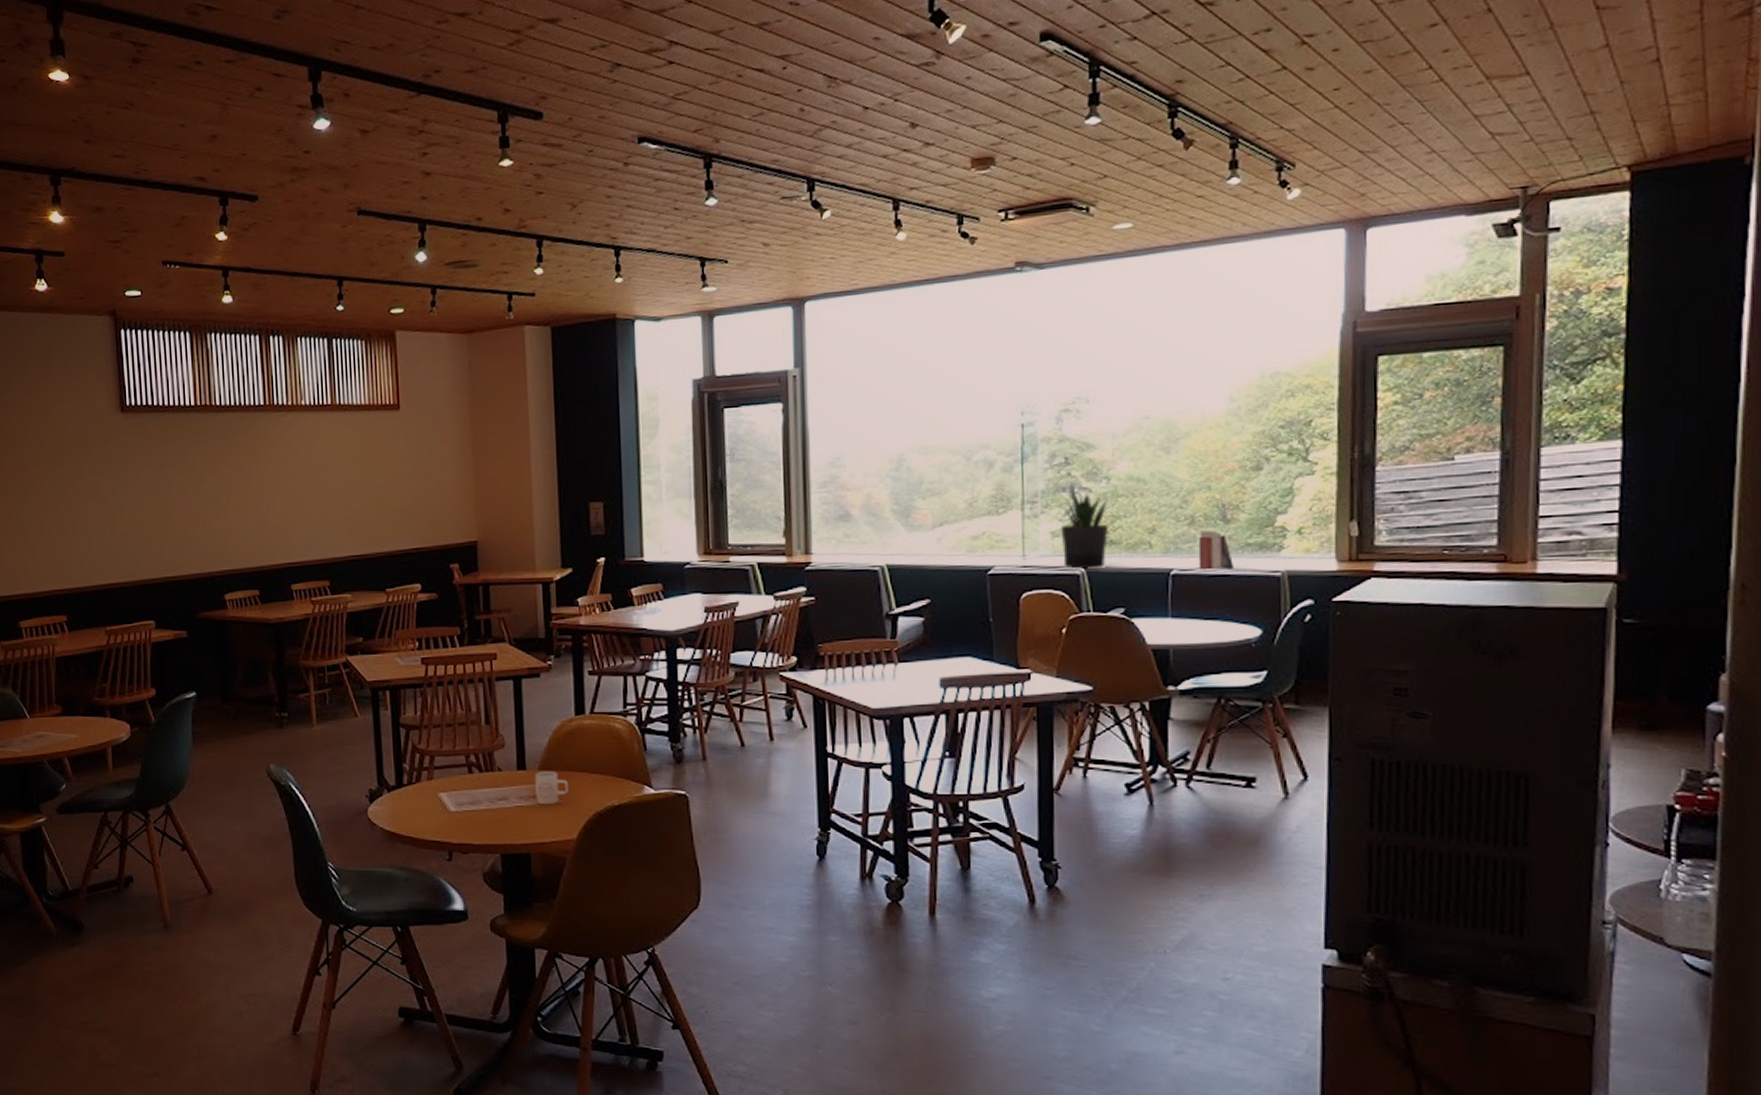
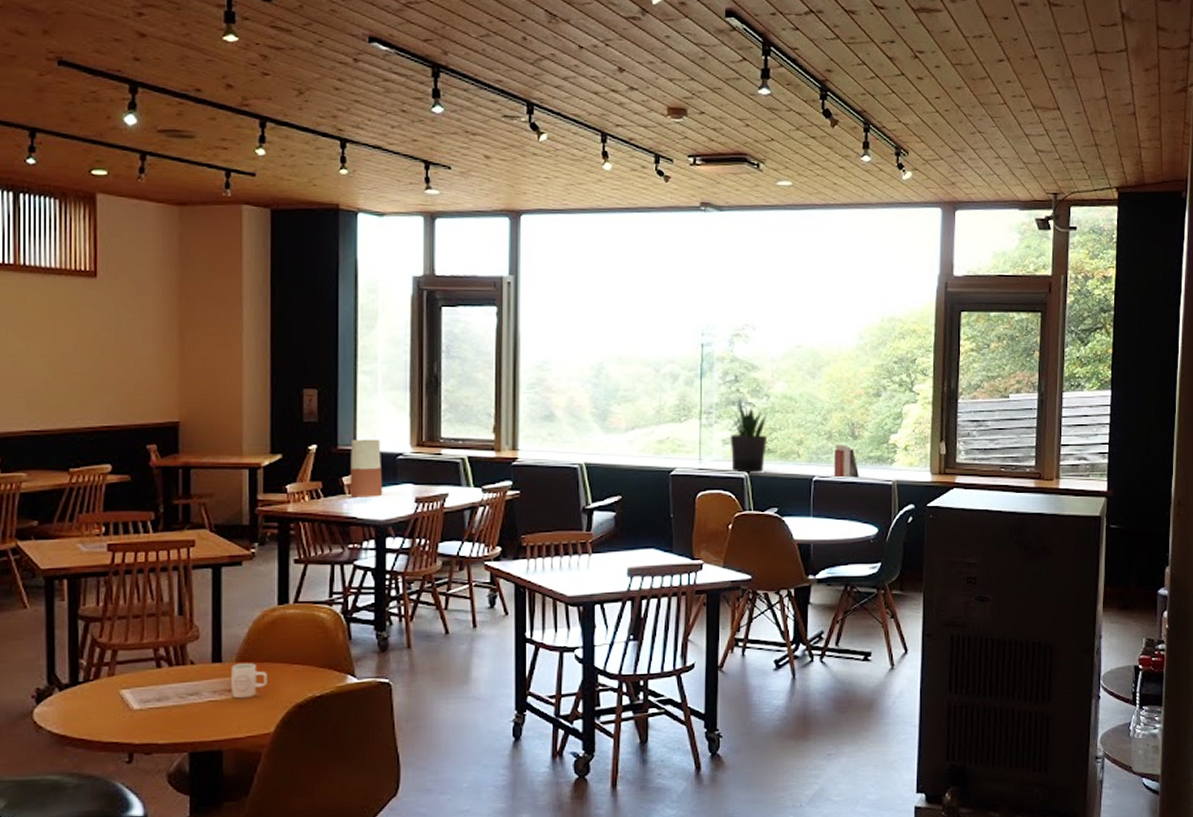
vase: none [637,548,672,609] -> present [350,439,383,497]

